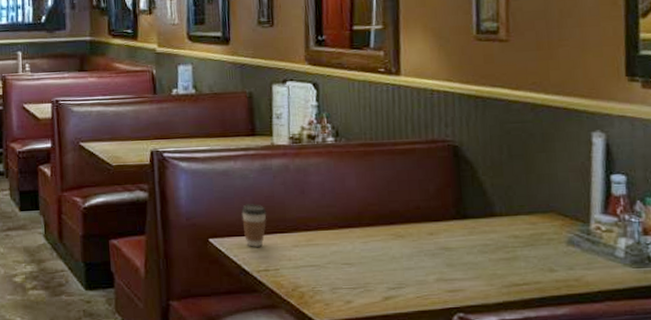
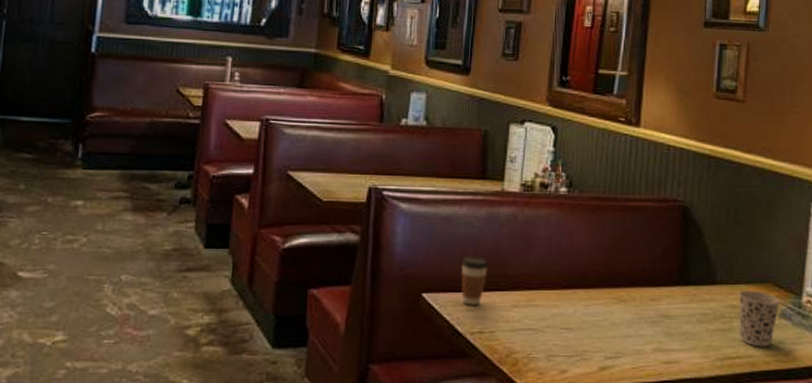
cup: none [519,220,567,274] -> present [738,290,781,347]

